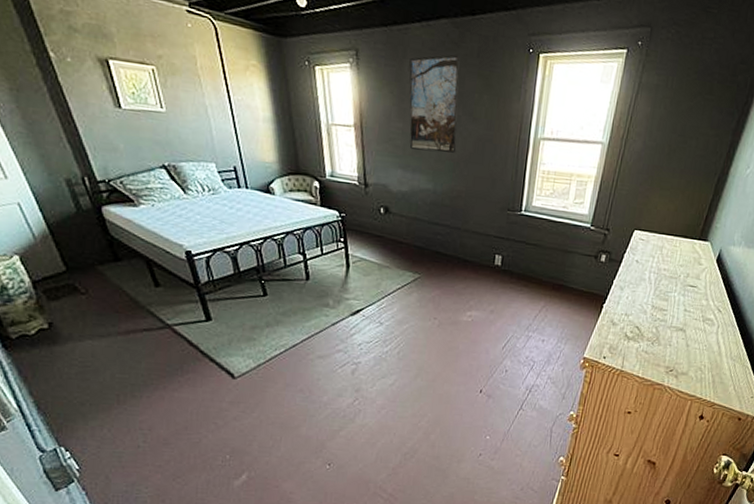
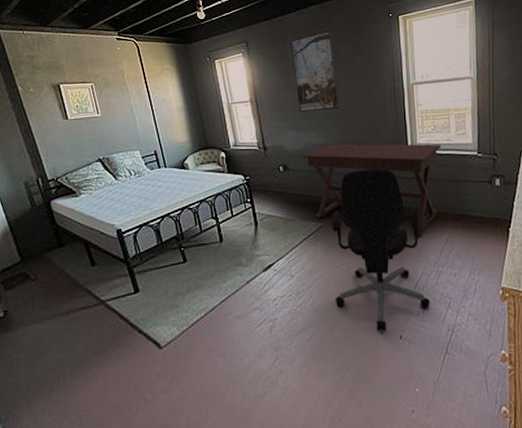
desk: none [407,192,557,302] -> present [302,144,442,238]
office chair: none [422,224,520,385] -> present [331,168,431,331]

